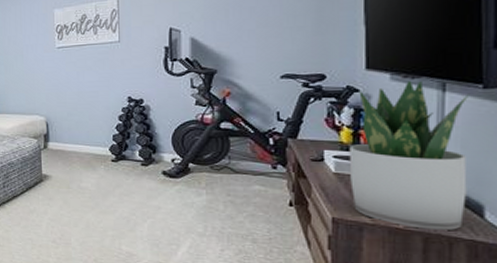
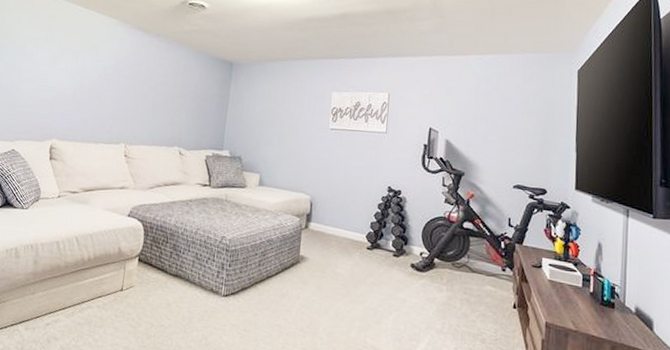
planter: present [349,80,470,231] -> none [560,204,645,341]

